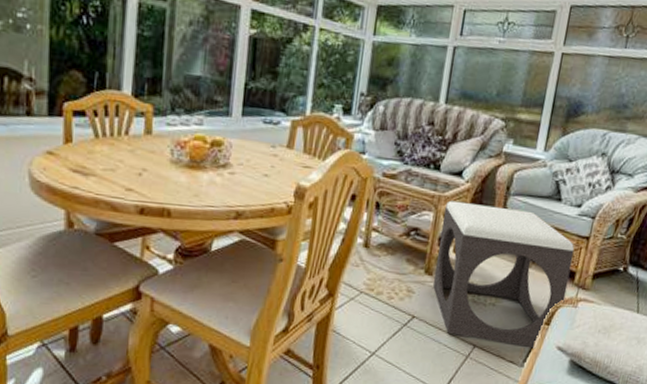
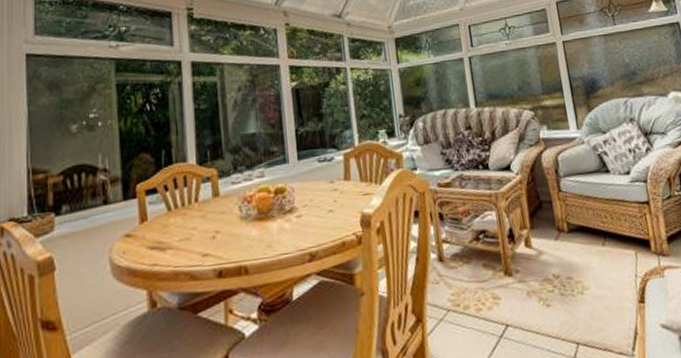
footstool: present [433,200,574,349] -> none [504,189,650,336]

